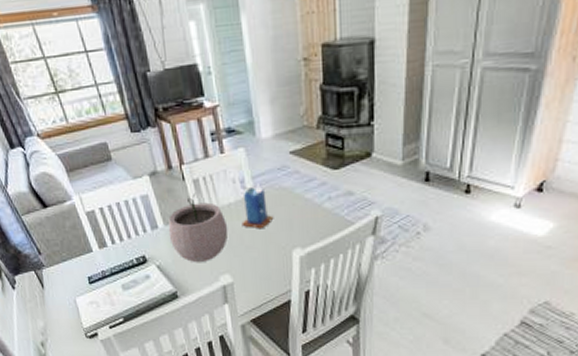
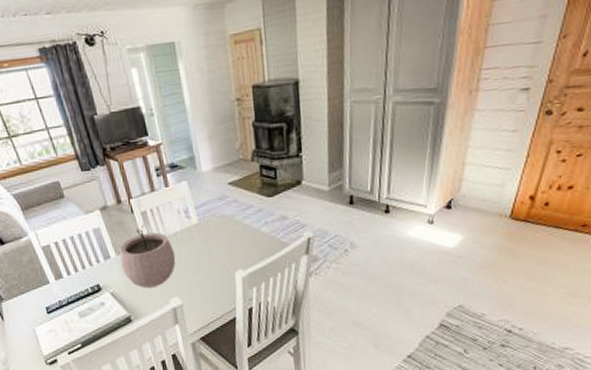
candle: present [241,184,274,229] -> none [187,213,217,255]

